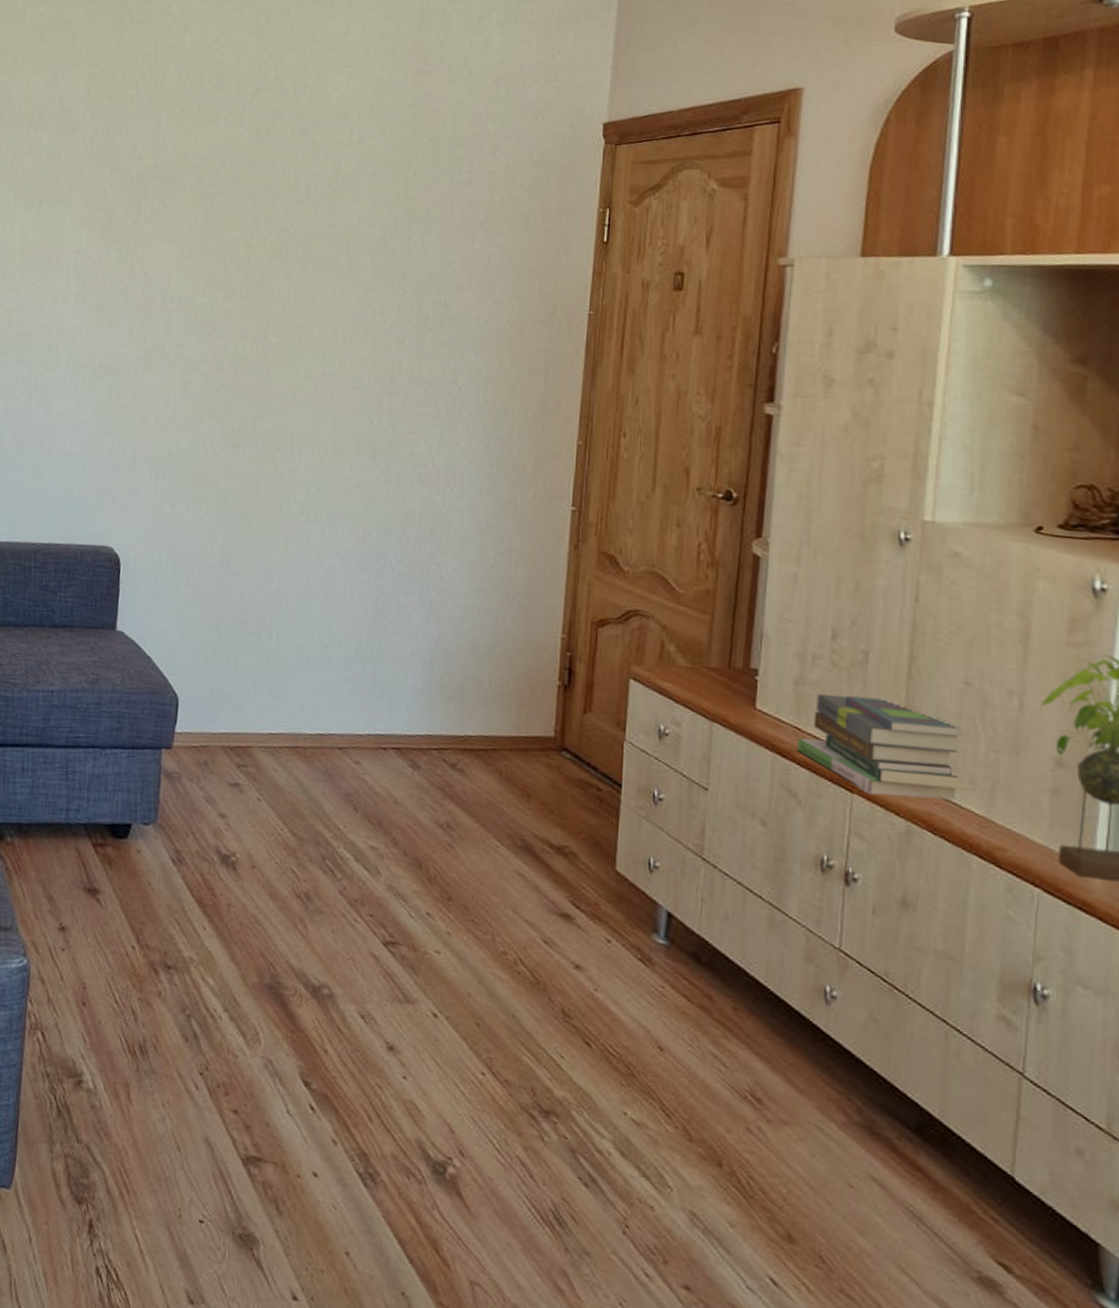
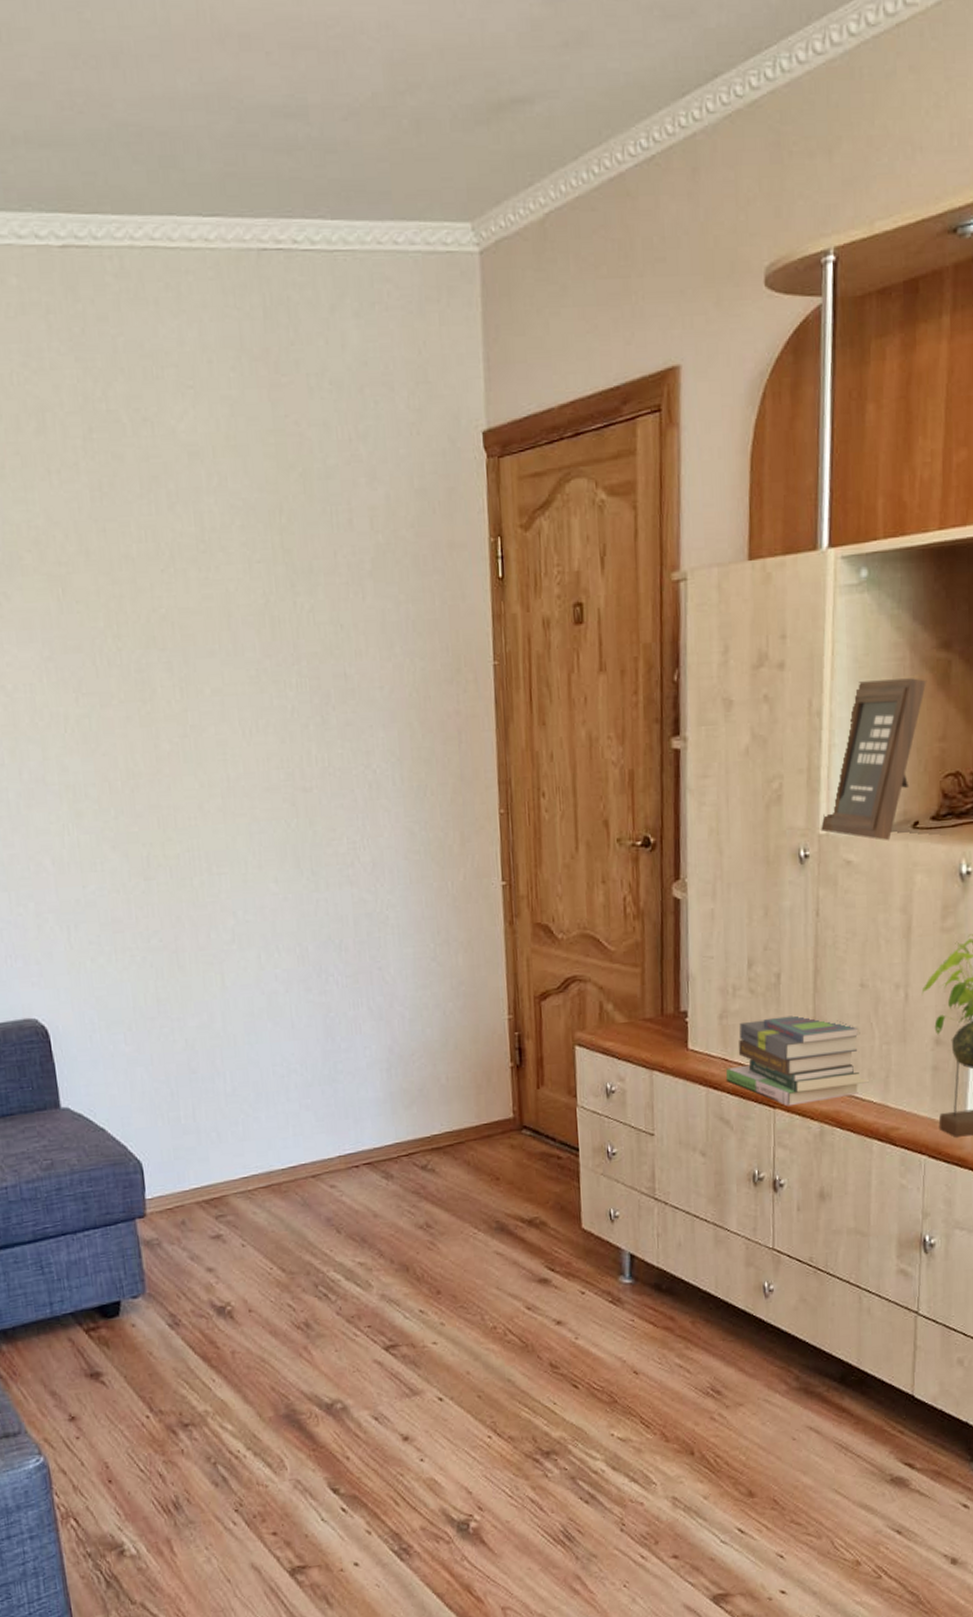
picture frame: none [924,381,1058,541] -> present [820,678,927,841]

